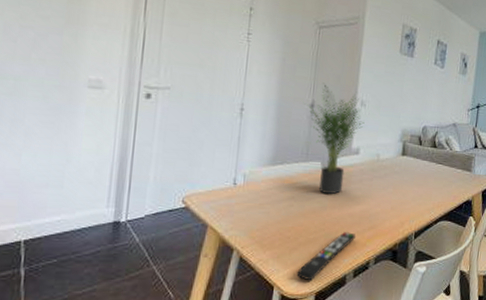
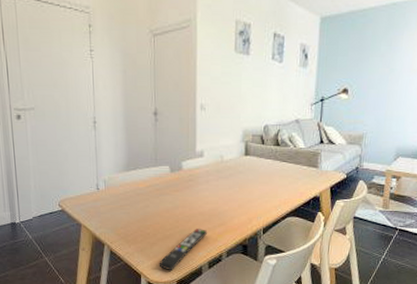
potted plant: present [308,82,365,194] -> none [152,90,206,195]

